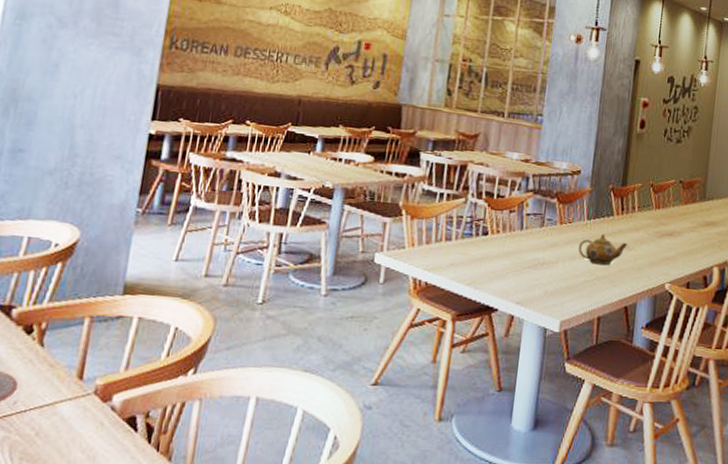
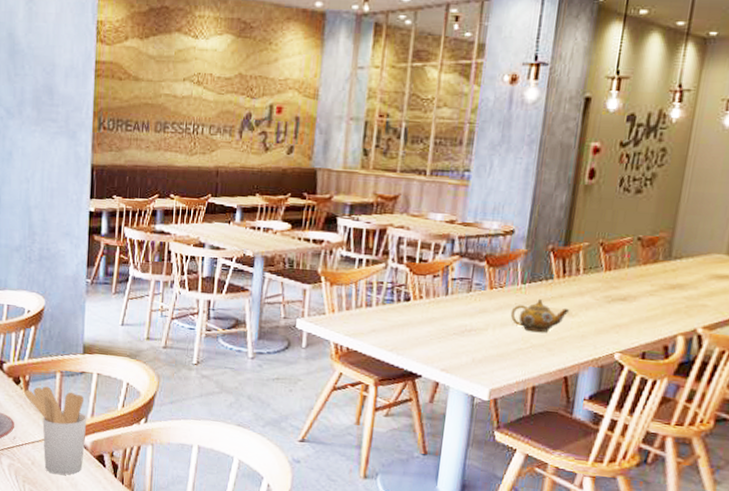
utensil holder: none [37,335,120,447] -> present [24,386,87,475]

